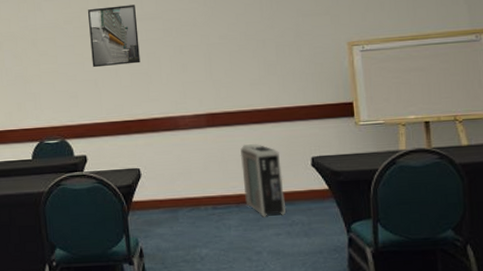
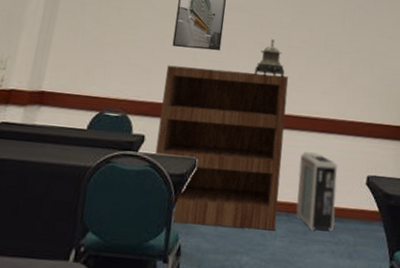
bookshelf: none [93,75,228,229] -> present [154,65,289,231]
decorative urn: none [178,40,210,79] -> present [254,38,285,77]

